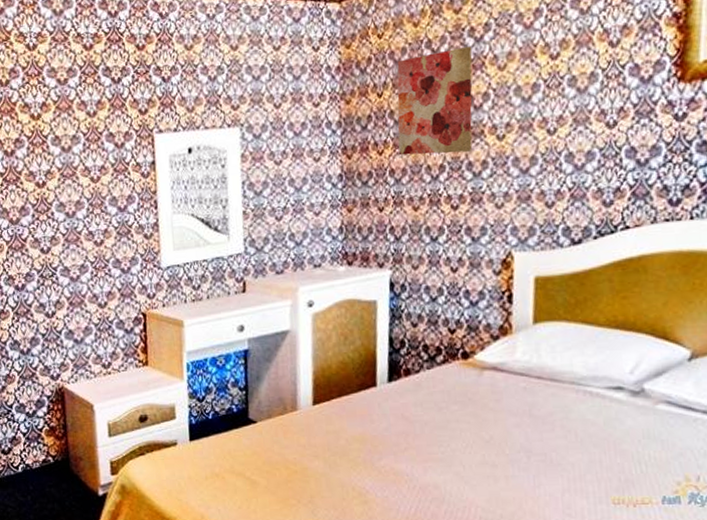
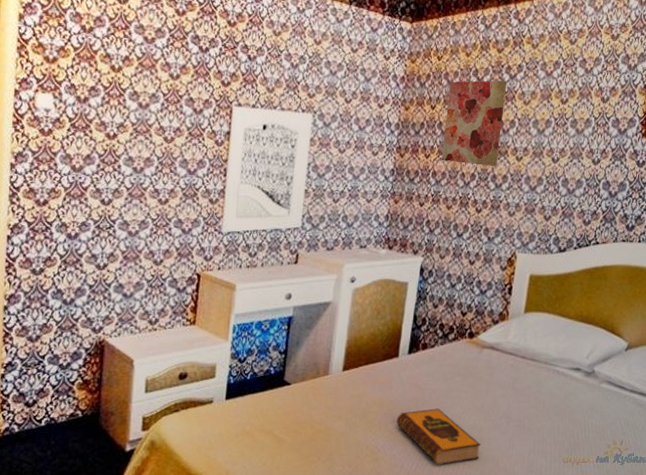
hardback book: none [384,443,495,509] -> present [396,408,481,466]

